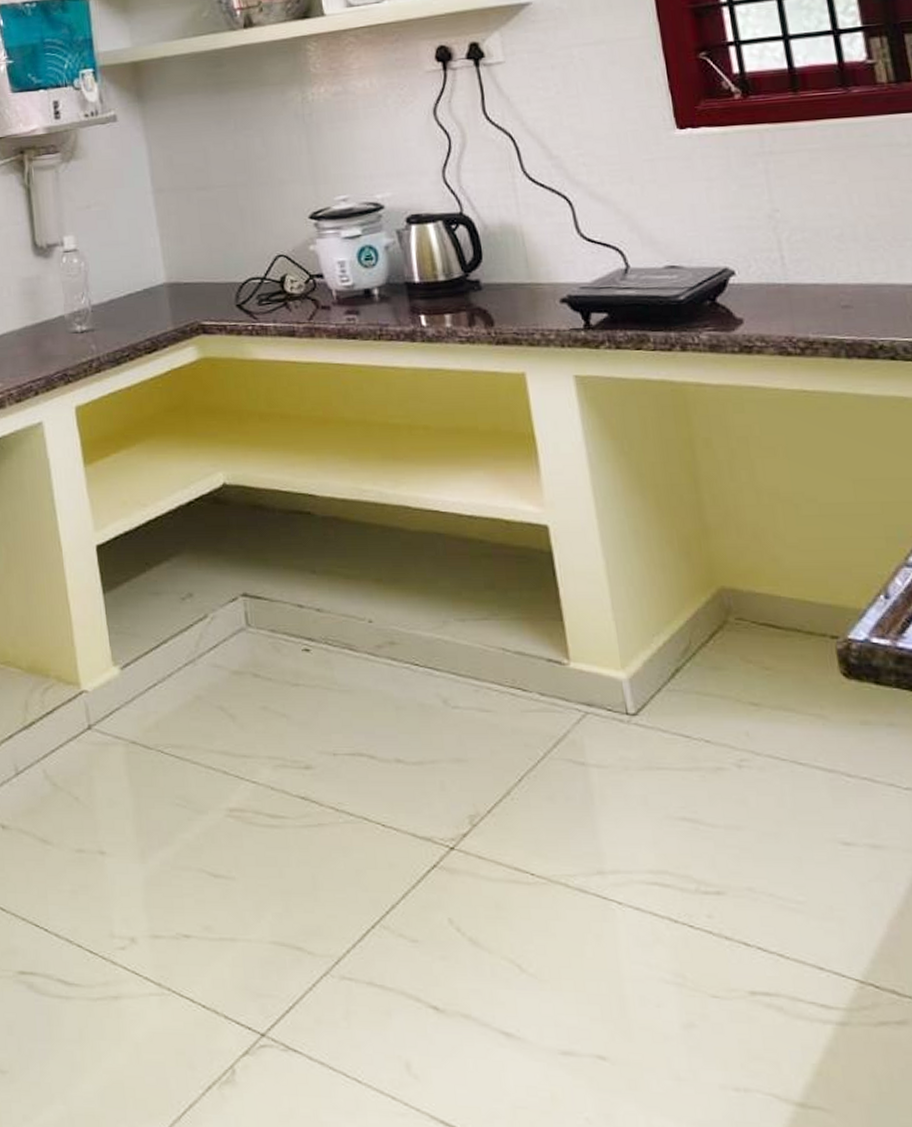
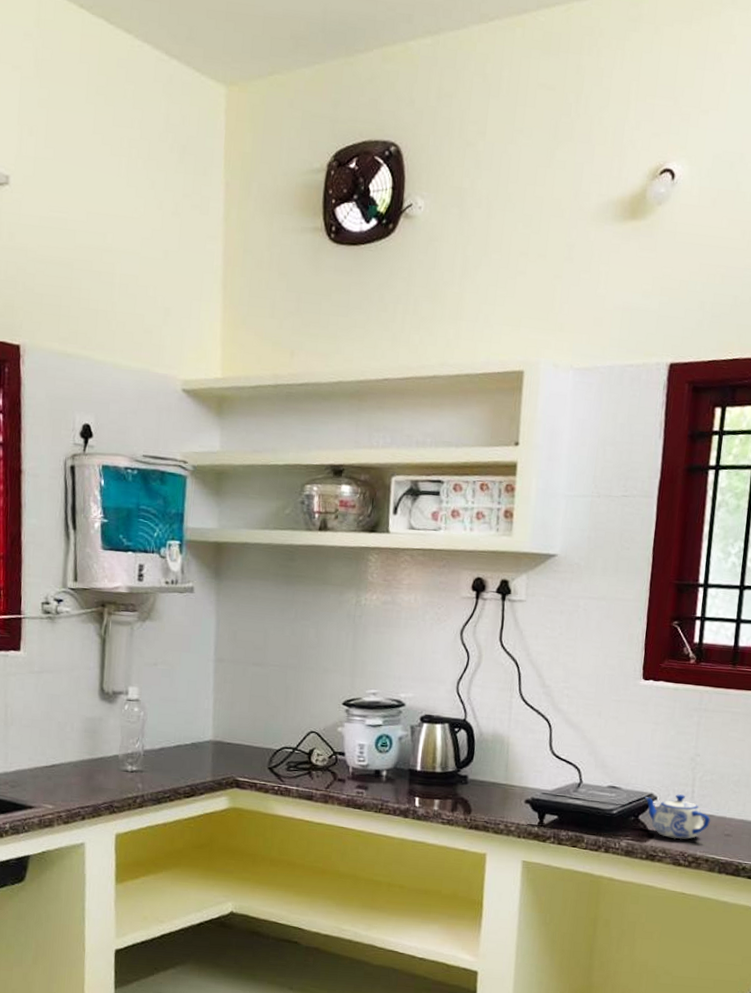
teapot: none [717,263,817,322] -> present [644,794,710,840]

